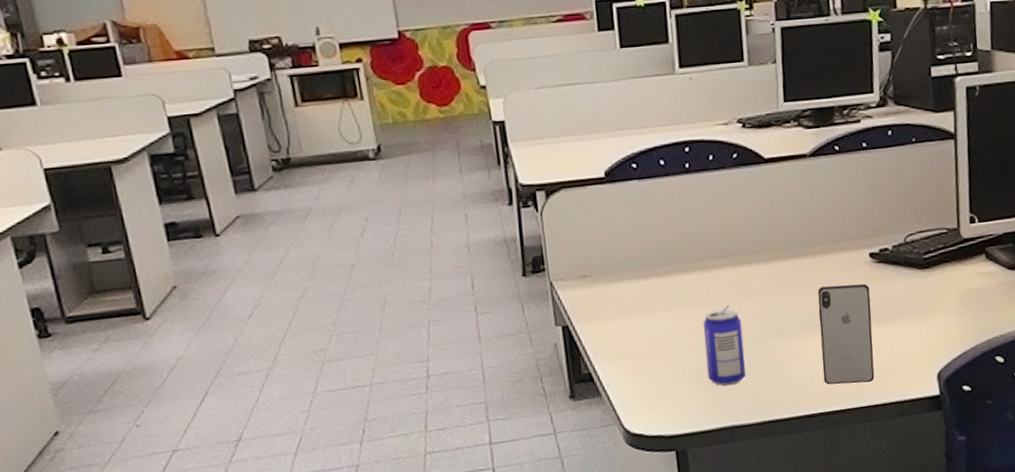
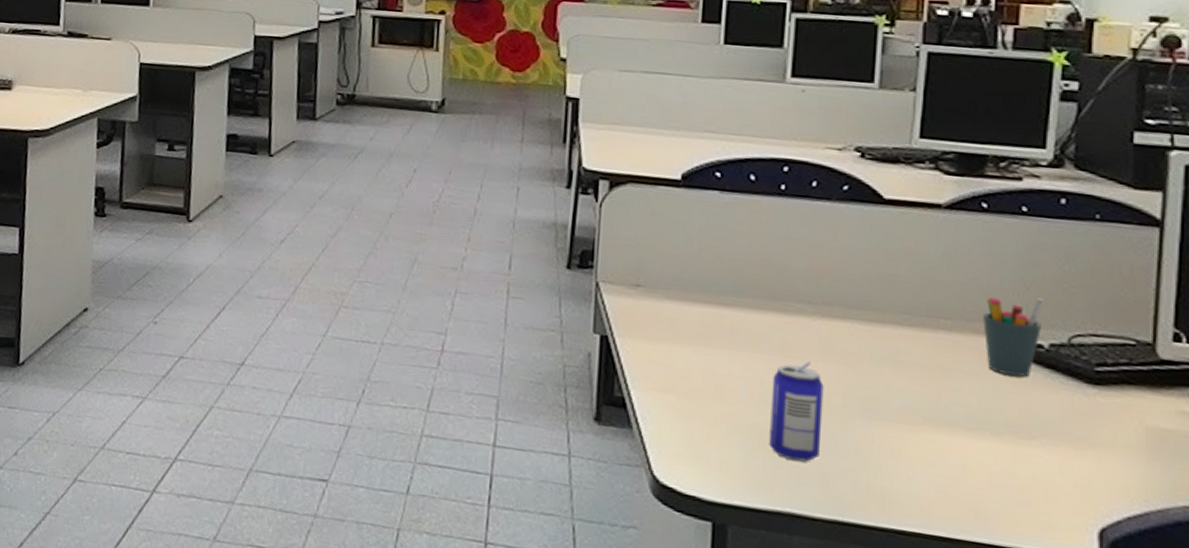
smartphone: present [818,283,875,385] -> none [927,371,1009,514]
pen holder: none [846,212,886,277] -> present [983,297,1044,377]

